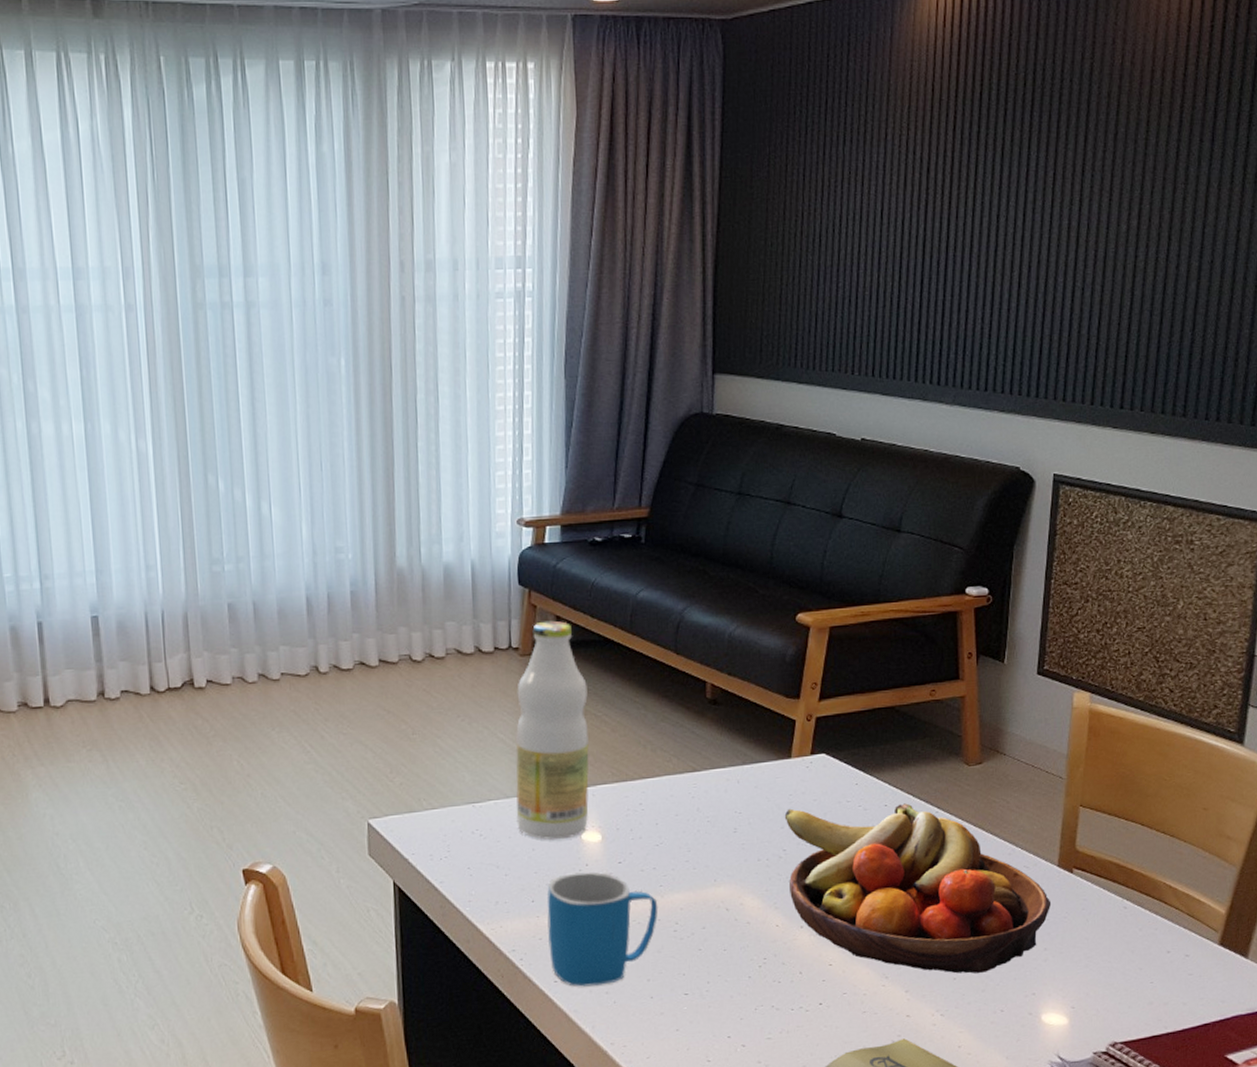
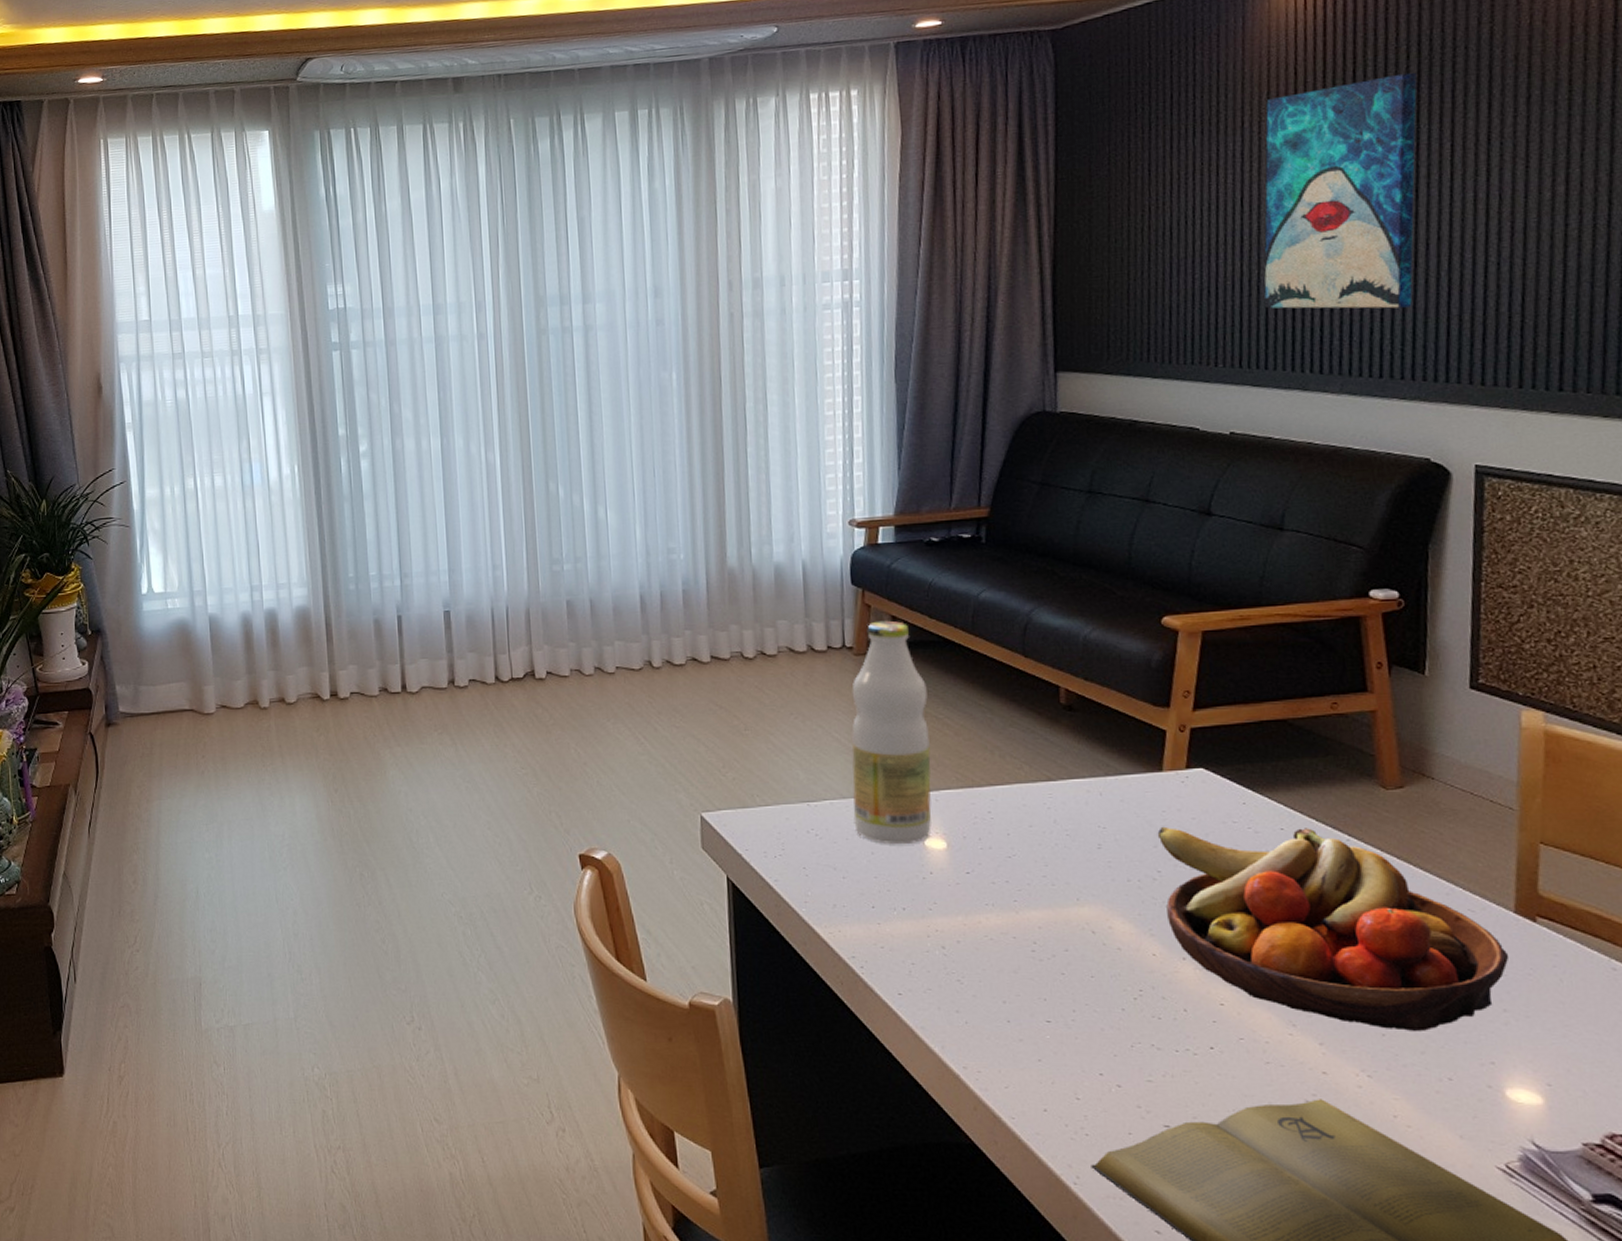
mug: present [547,871,658,987] -> none [888,880,1013,1003]
wall art: none [895,100,1030,326] -> present [1264,72,1417,309]

